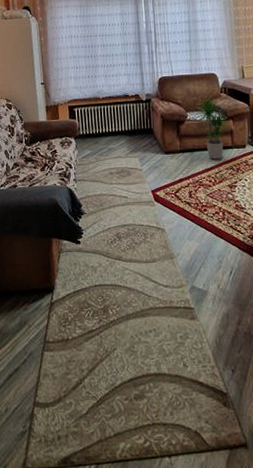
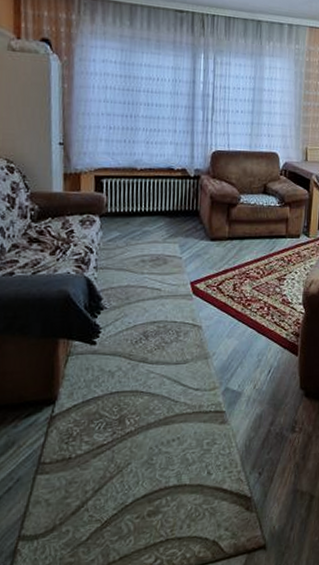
potted plant: present [193,97,233,159] -> none [247,178,289,249]

